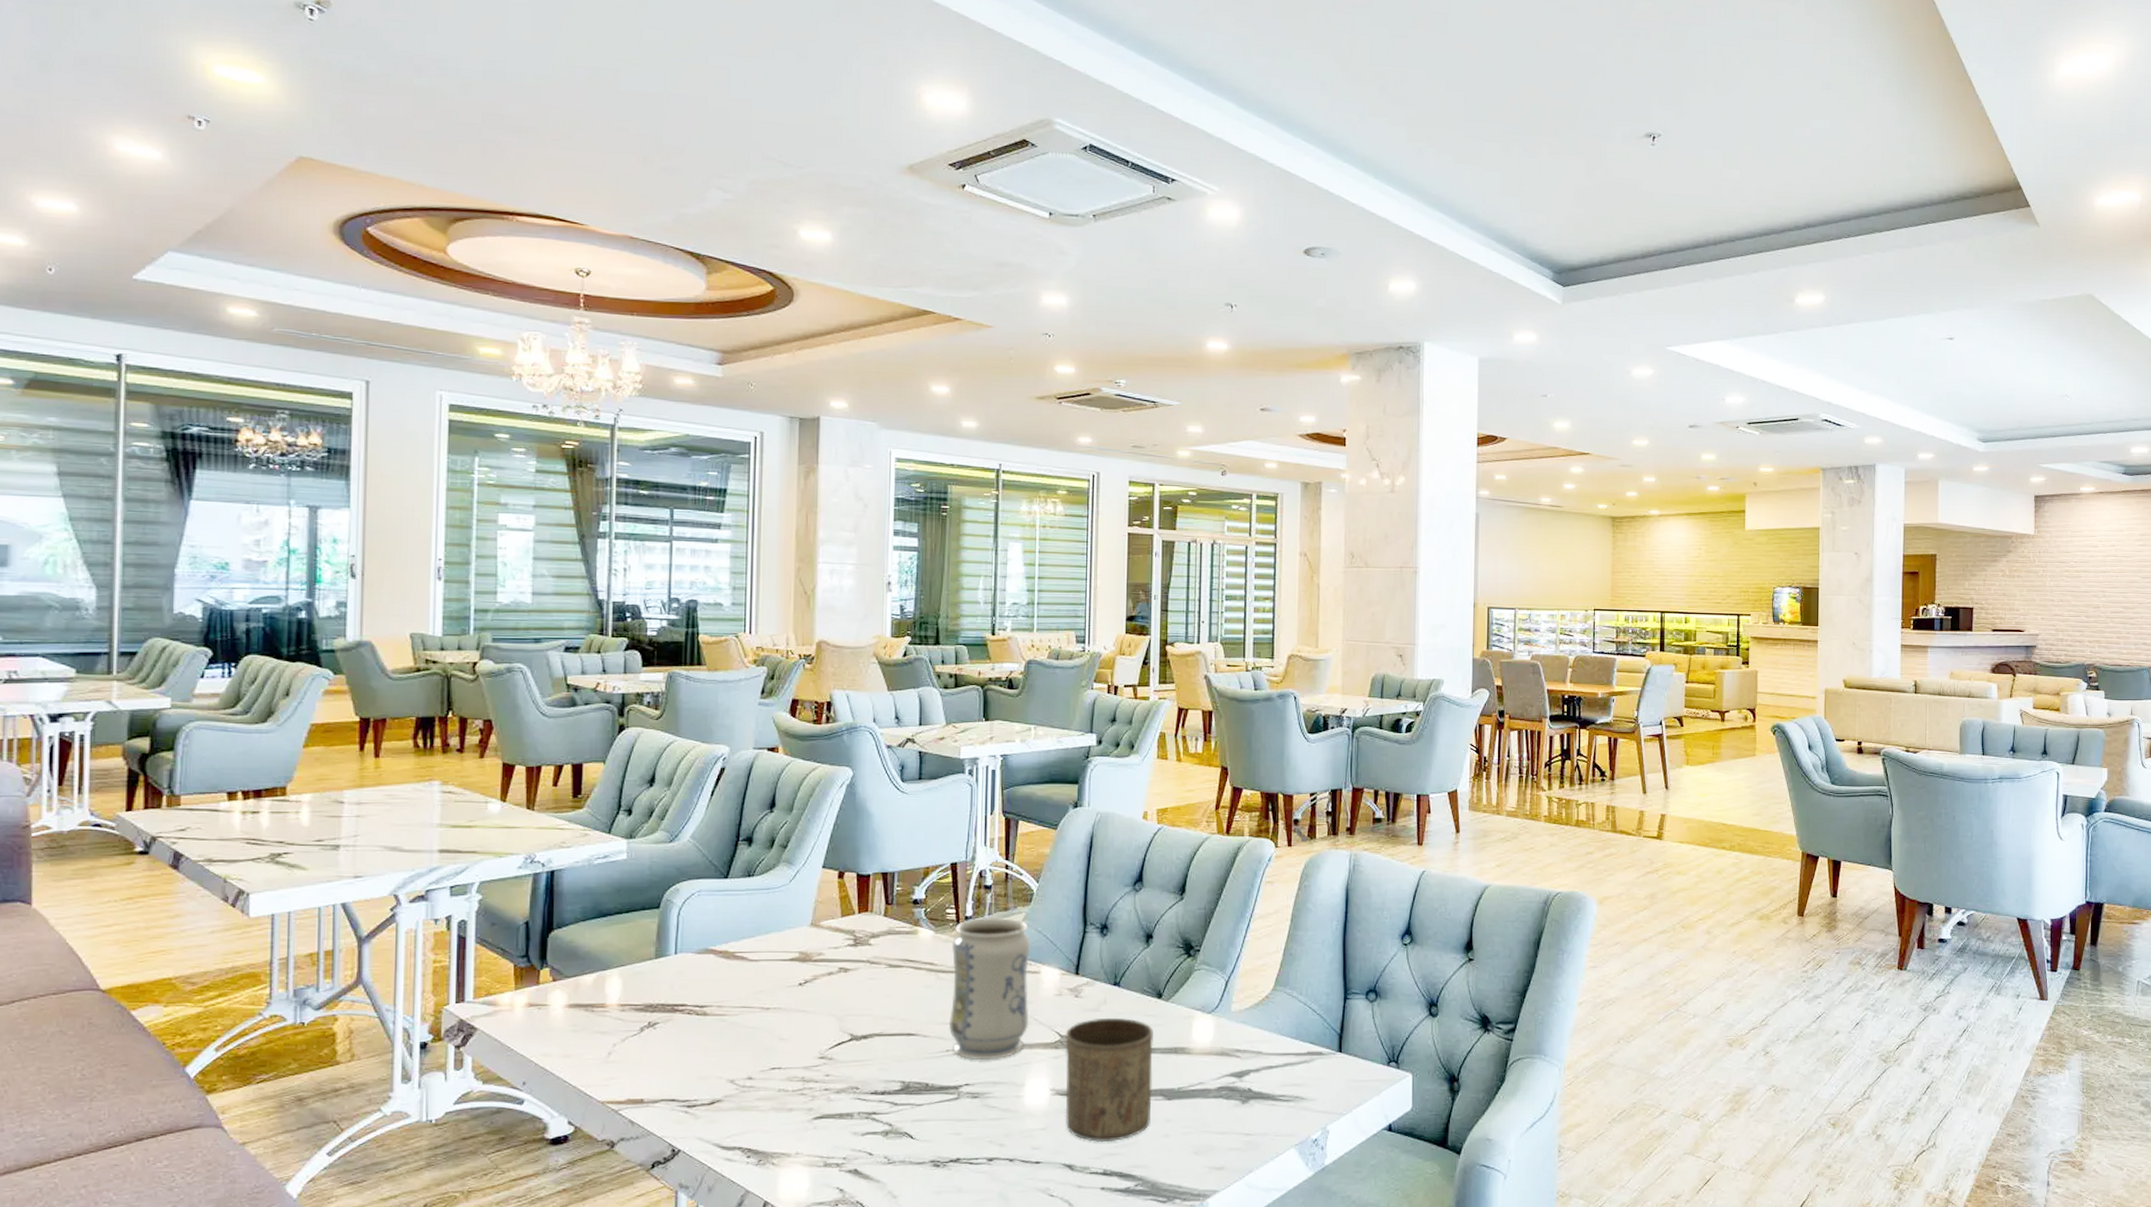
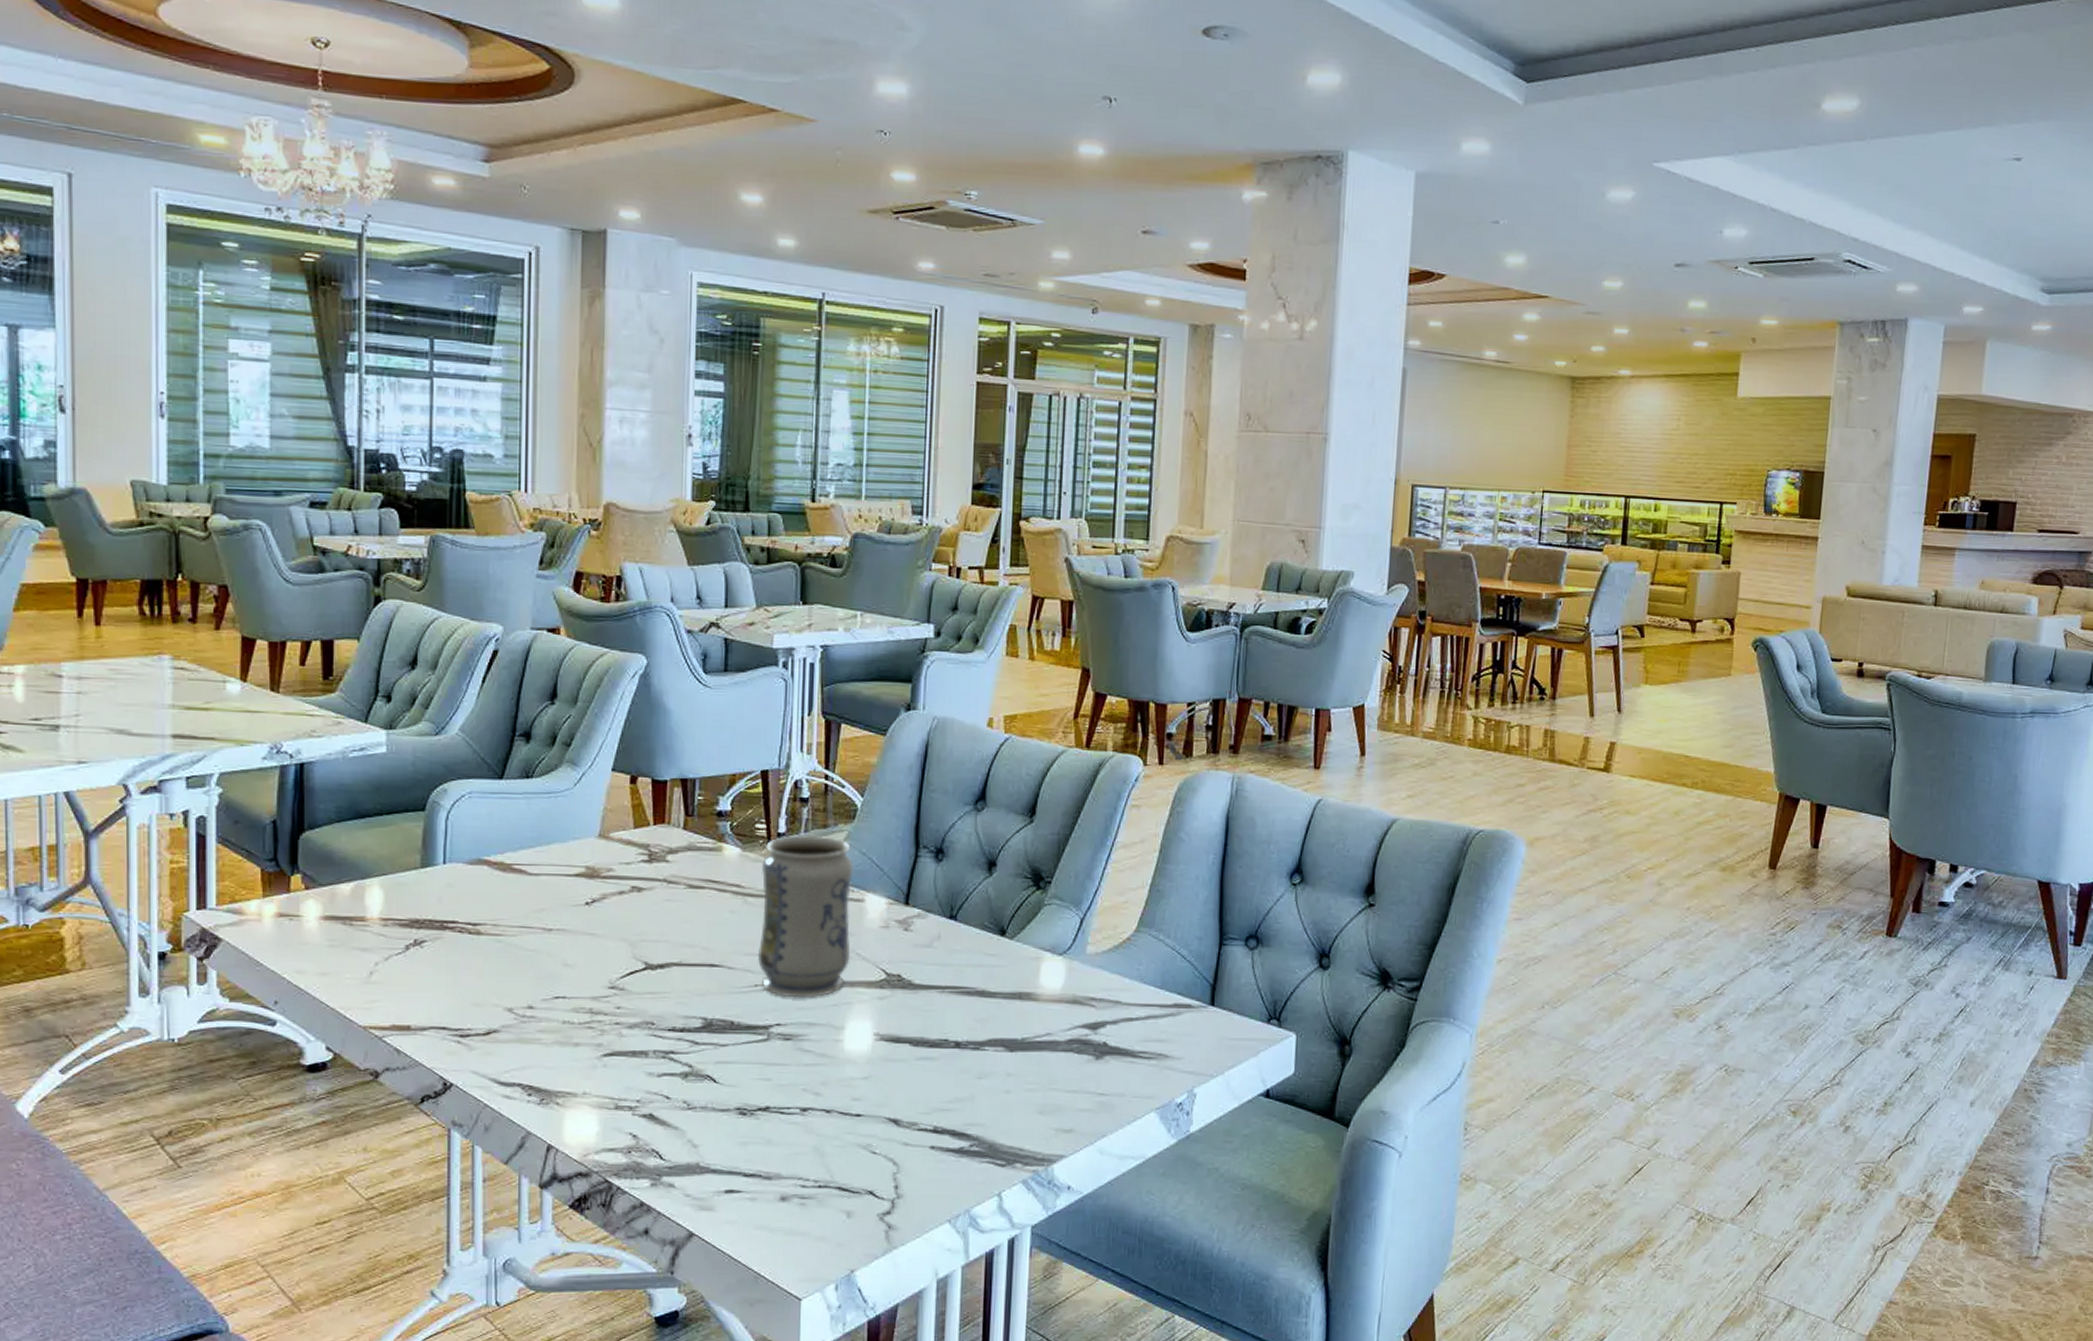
cup: present [1065,1017,1153,1143] -> none [890,955,995,1097]

